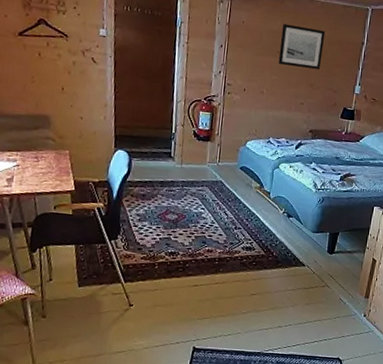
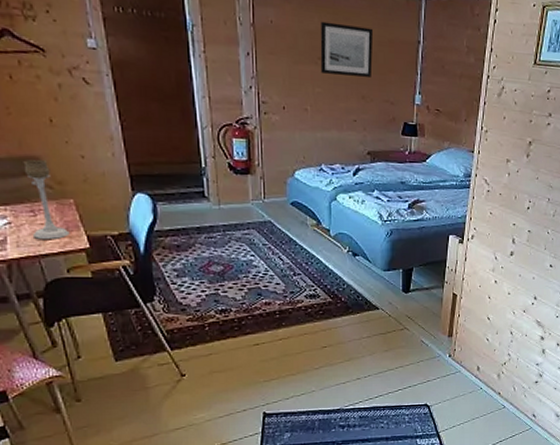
candle holder: none [34,117,62,181] -> present [23,159,70,239]

